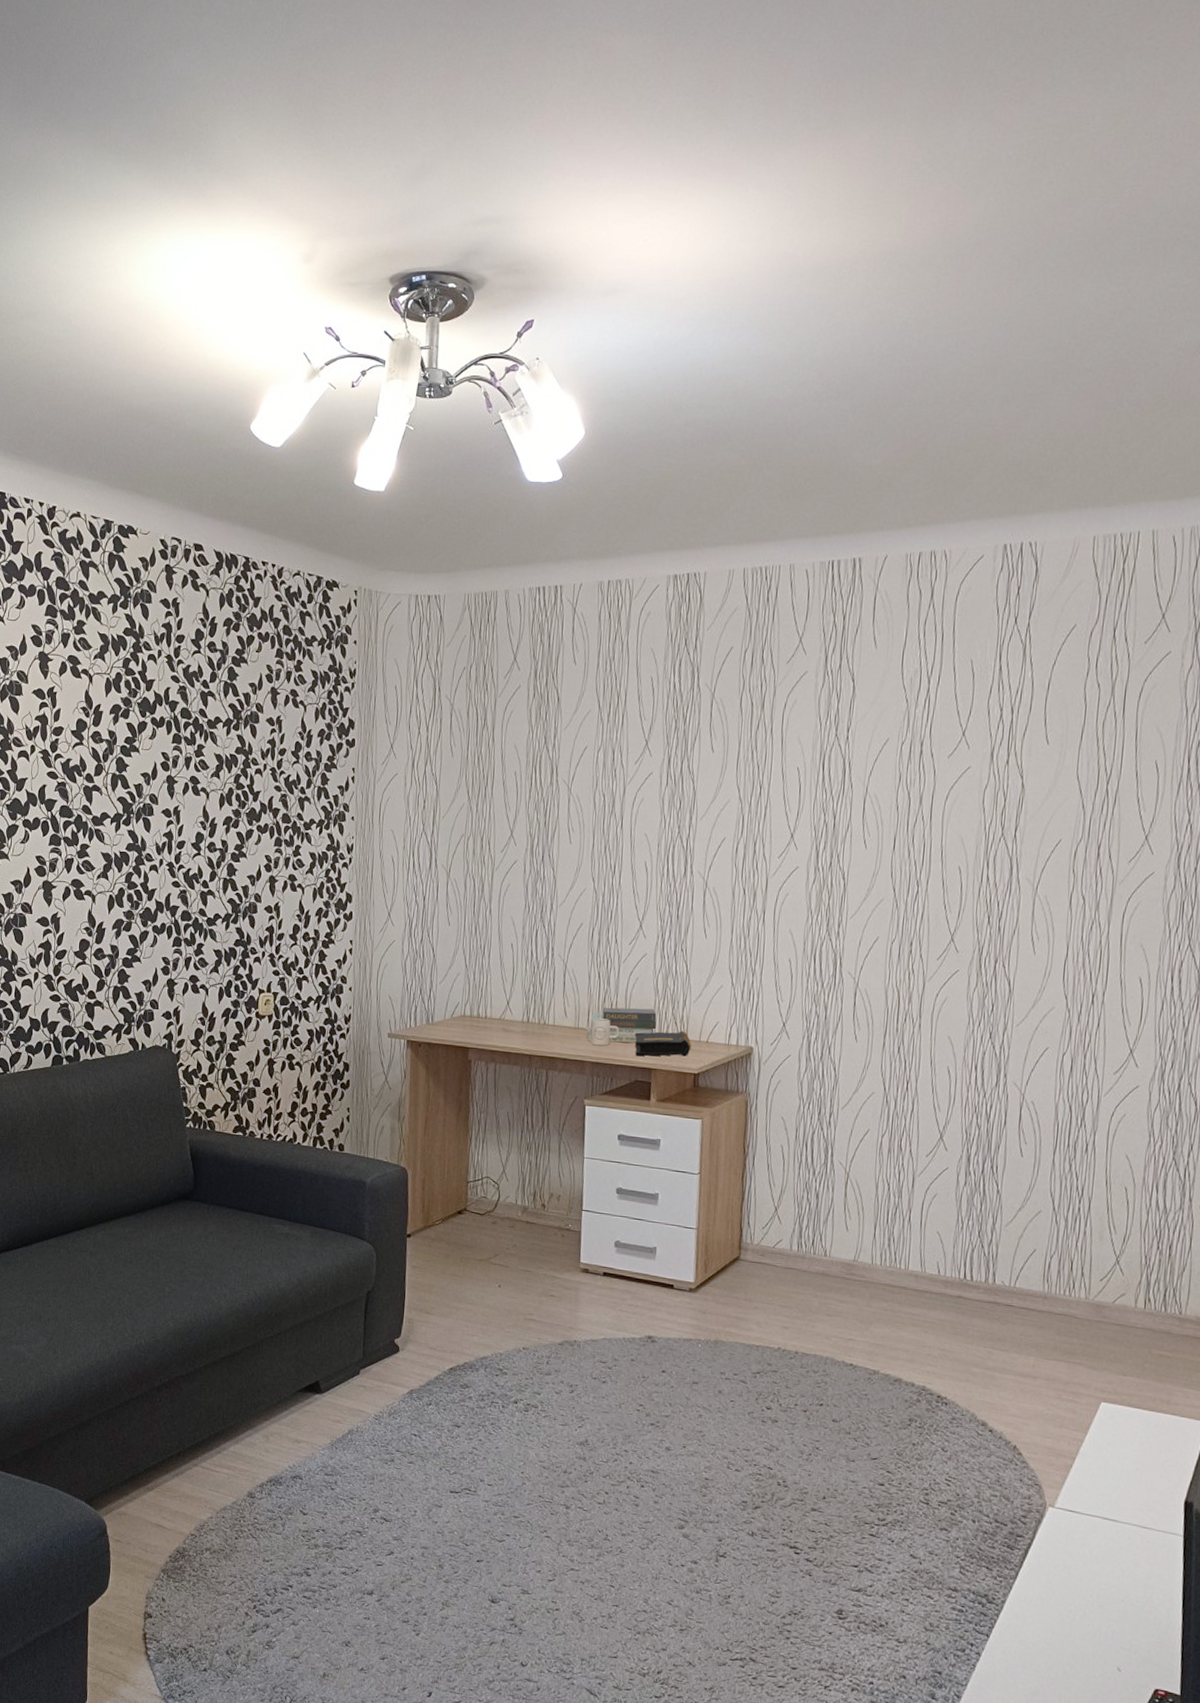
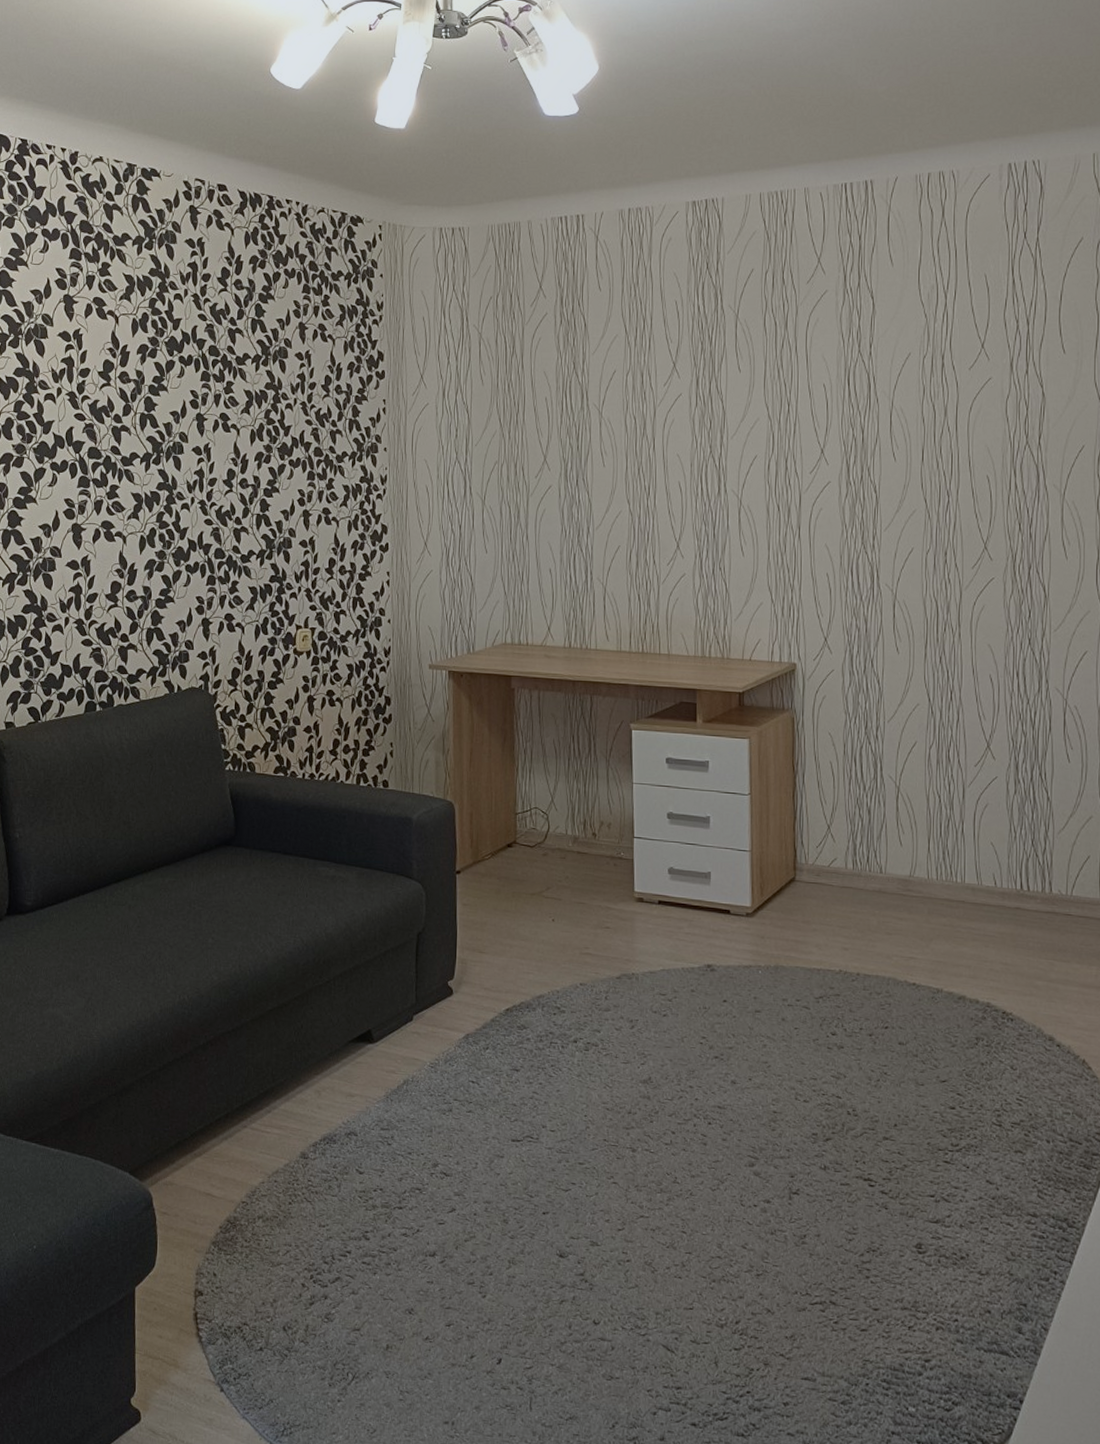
books: present [586,1007,657,1043] -> none [628,628,699,665]
mug: present [590,1018,620,1046] -> none [633,640,663,669]
book: present [634,1031,692,1056] -> none [677,650,735,677]

